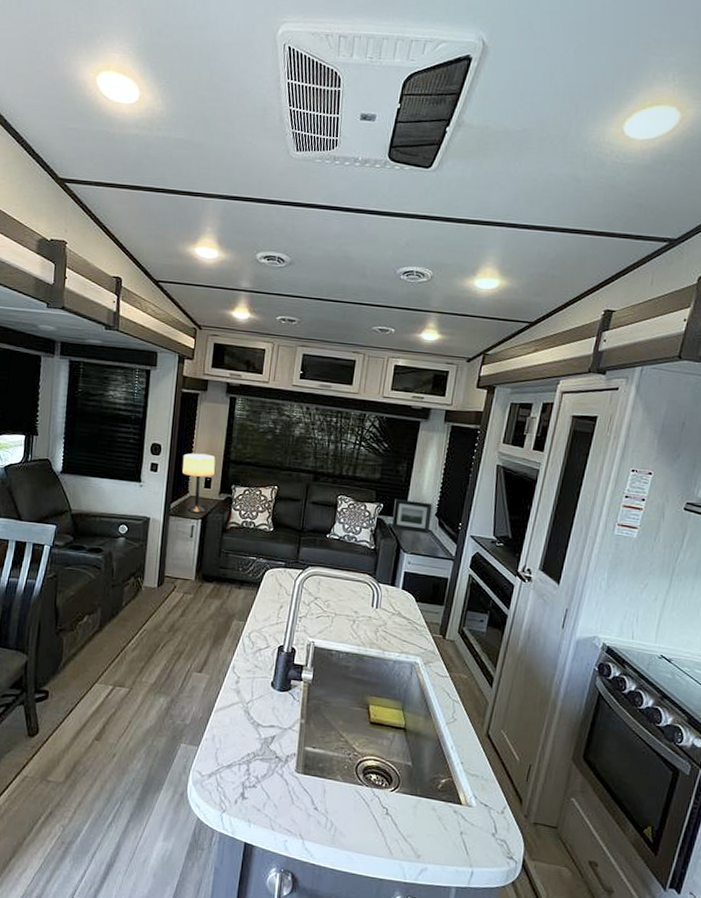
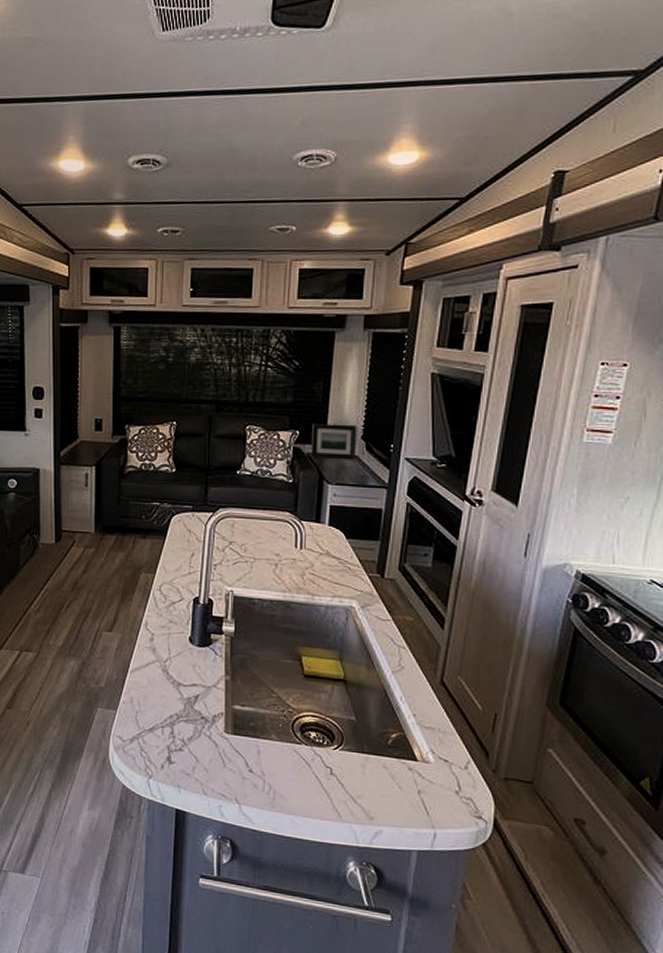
table lamp: present [182,453,216,514] -> none [68,393,104,460]

